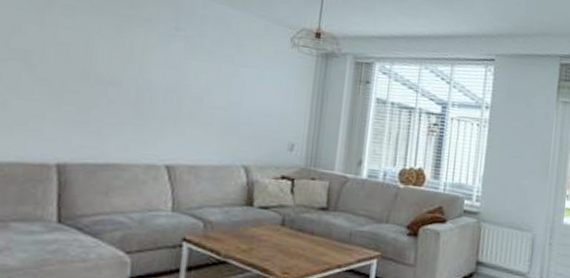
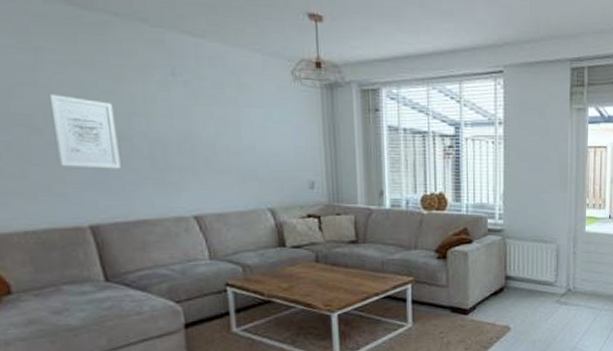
wall art: none [44,34,112,111] -> present [48,94,121,169]

